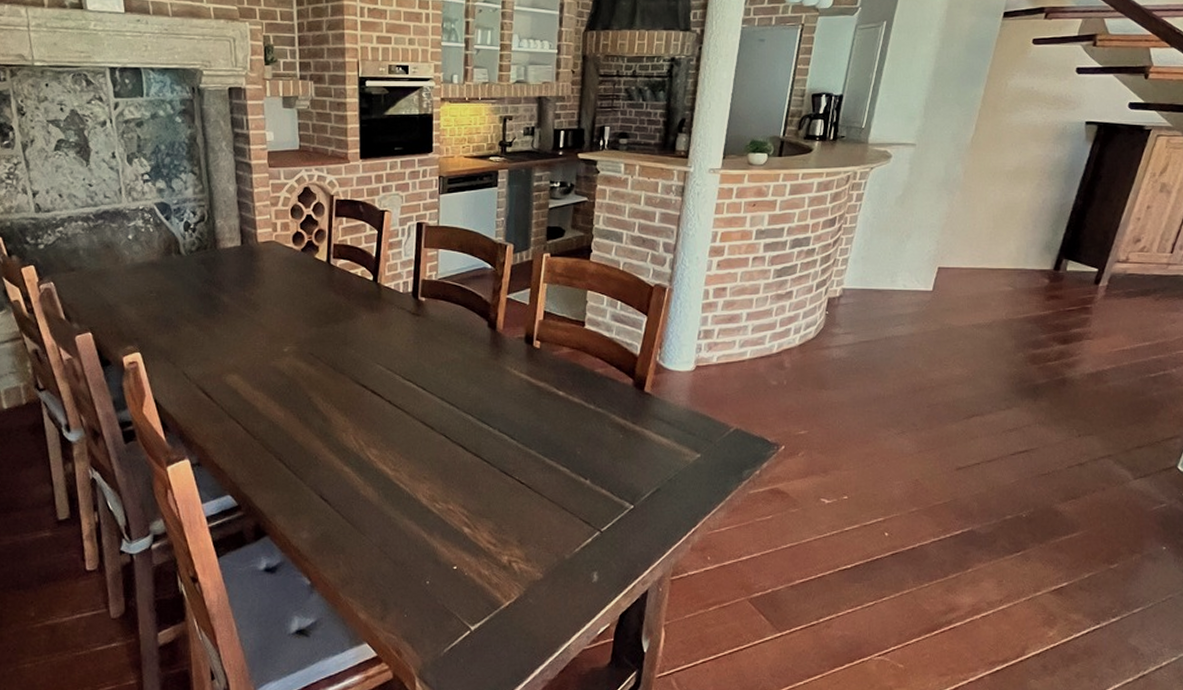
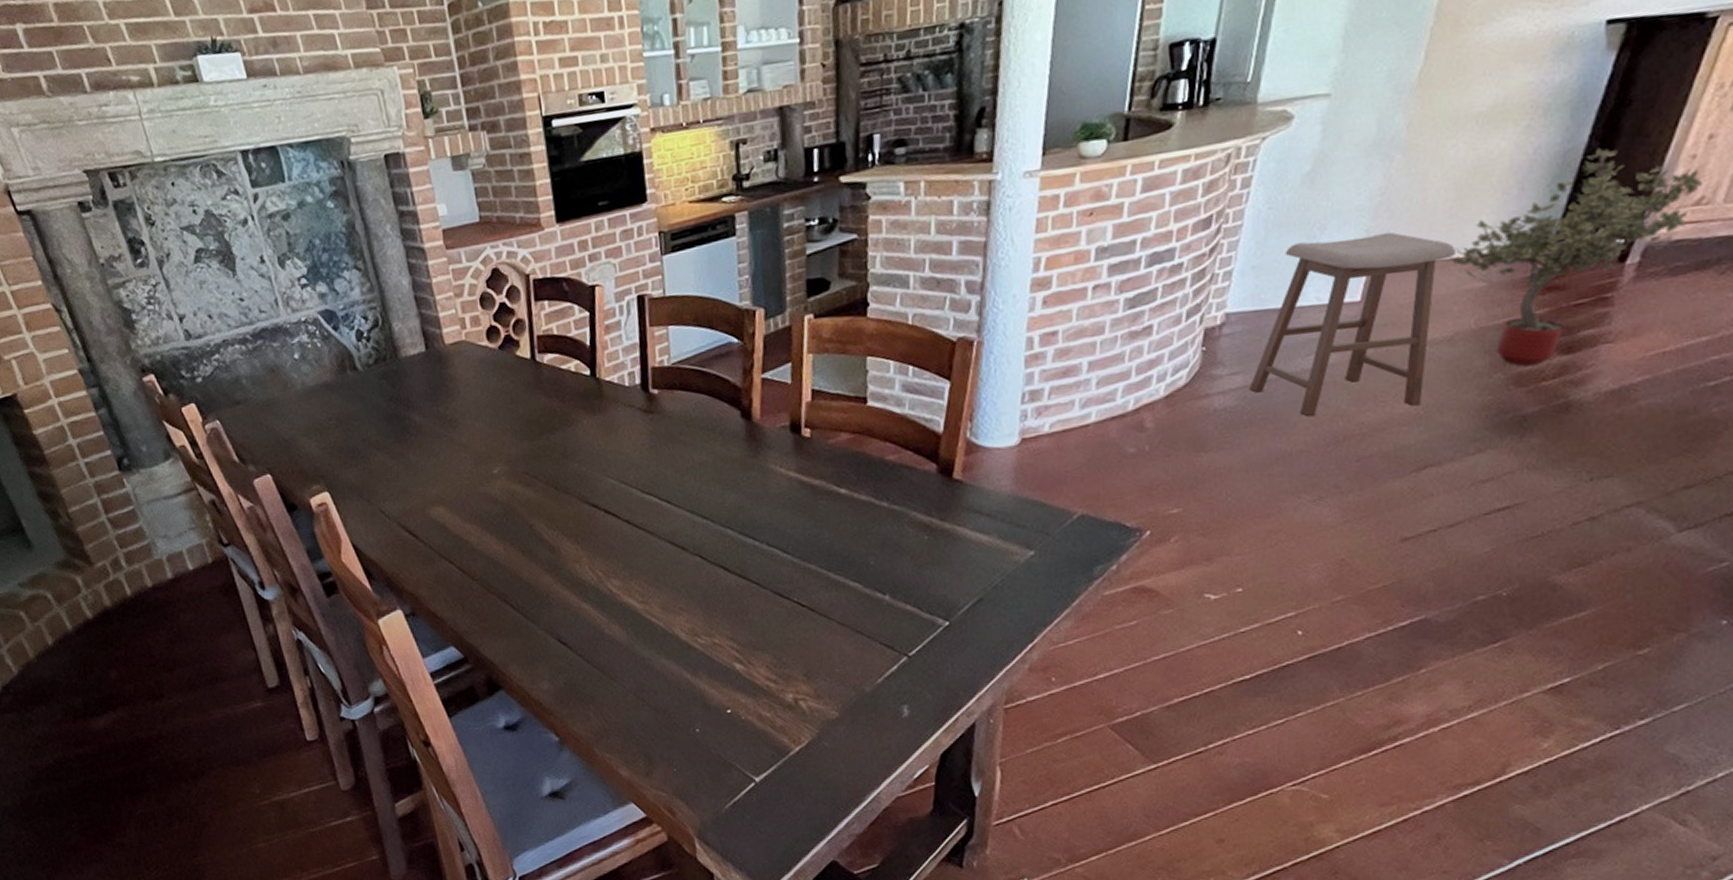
bar stool: none [857,244,995,371] -> present [1250,231,1457,418]
potted tree: none [990,204,1144,350] -> present [1450,147,1702,367]

